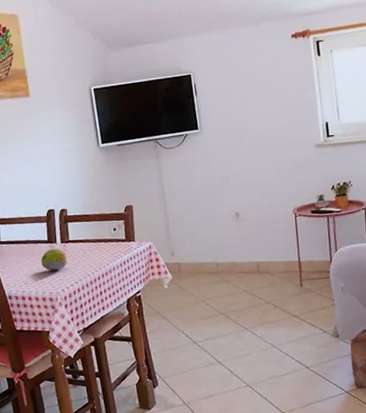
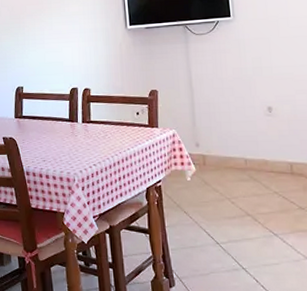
fruit: present [41,248,68,271] -> none [61,127,88,150]

